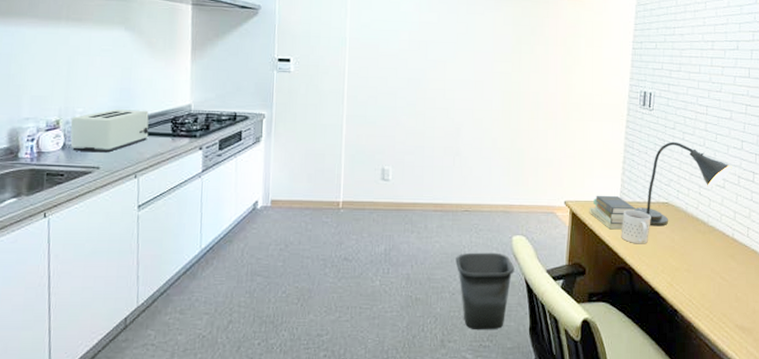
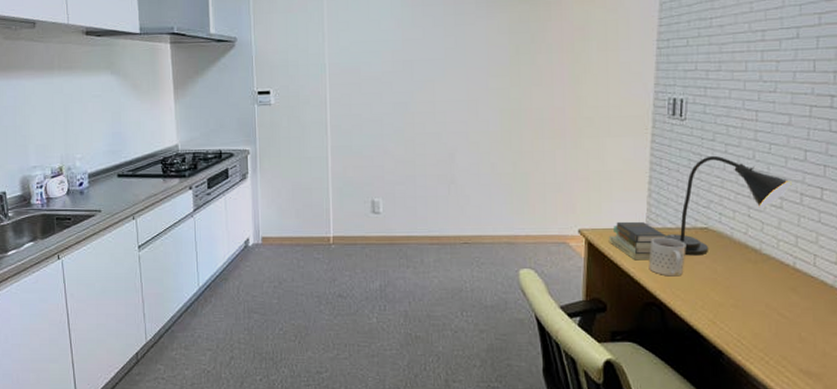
toaster: present [70,109,149,153] -> none [72,153,142,196]
waste bin: present [456,252,515,329] -> none [456,287,523,369]

